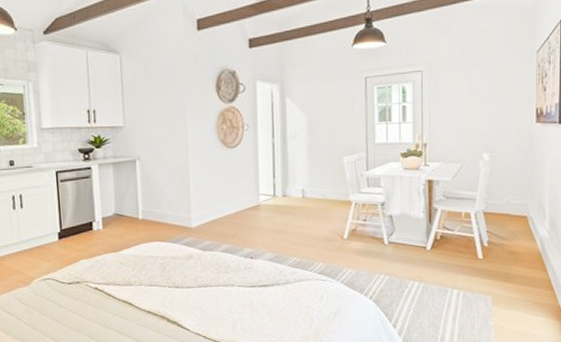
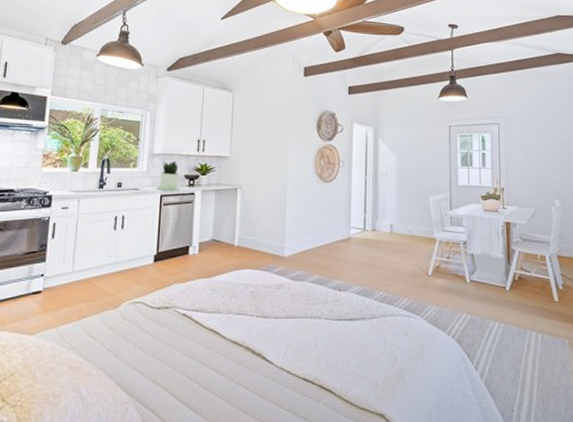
planter: none [51,134,74,168] -> present [157,160,180,192]

